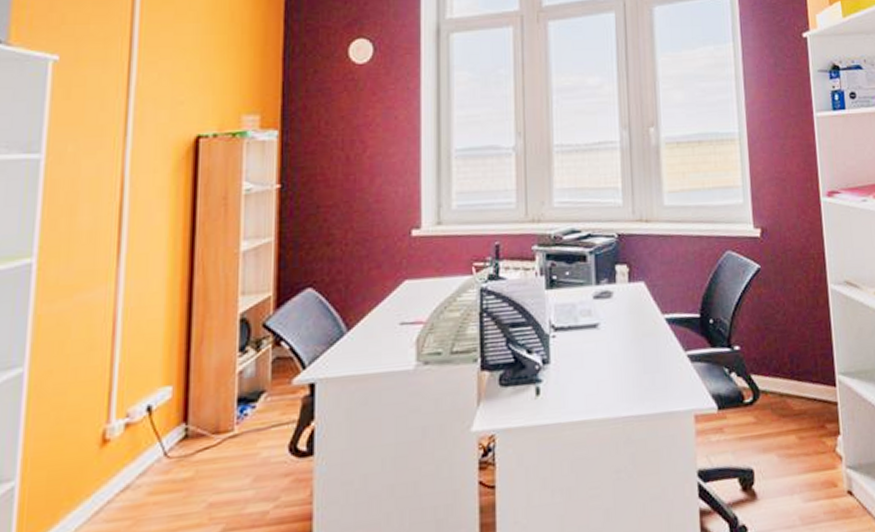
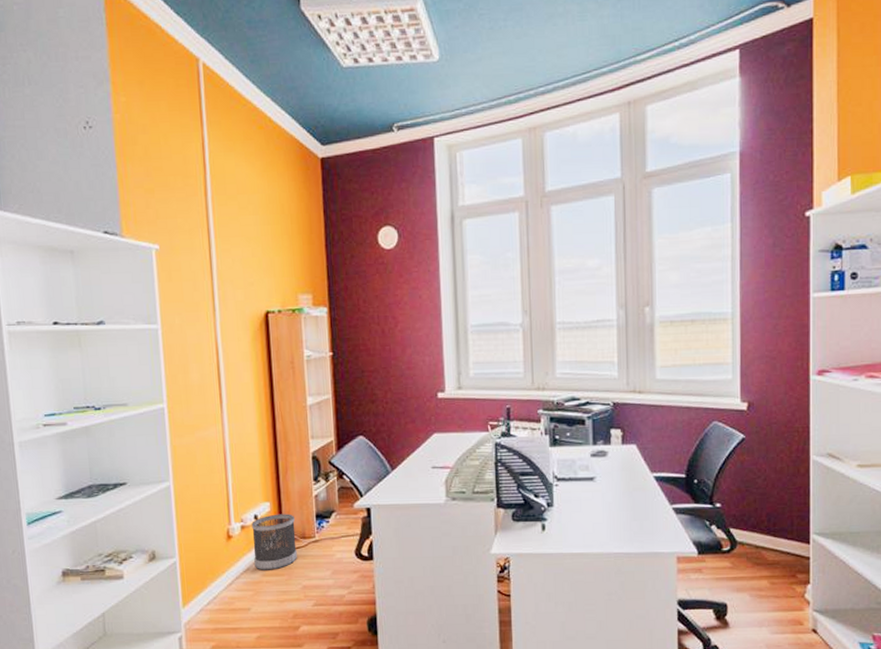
wastebasket: none [138,400,206,487] -> present [251,514,297,570]

